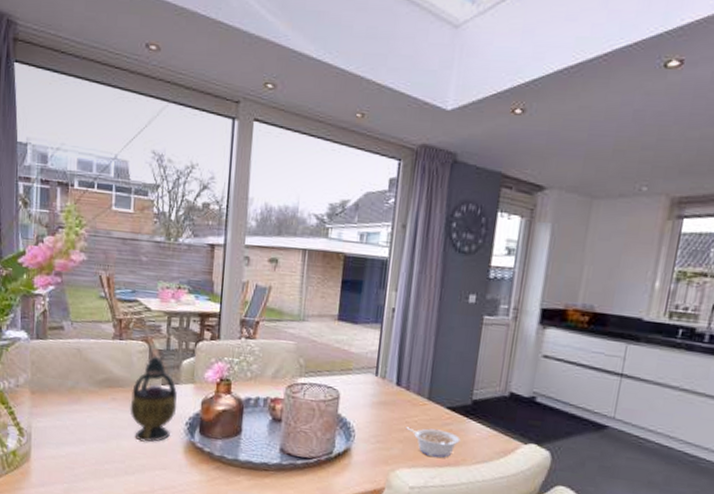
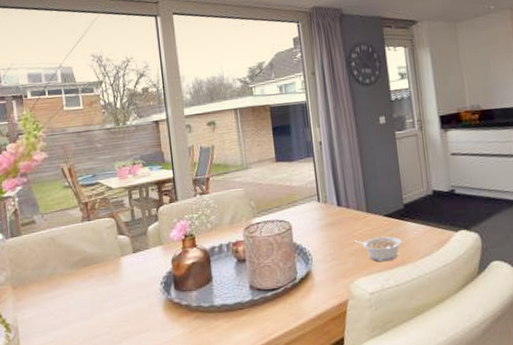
teapot: present [130,355,177,442] -> none [107,226,150,310]

